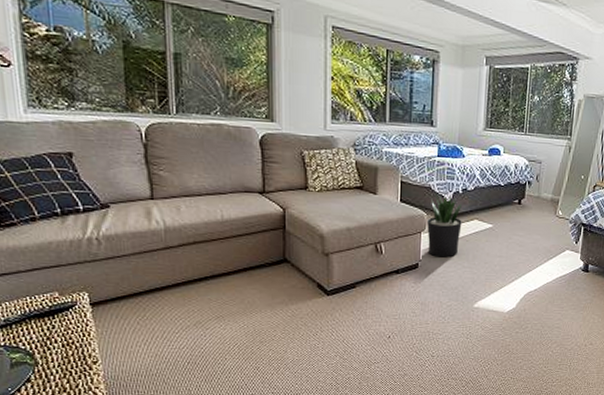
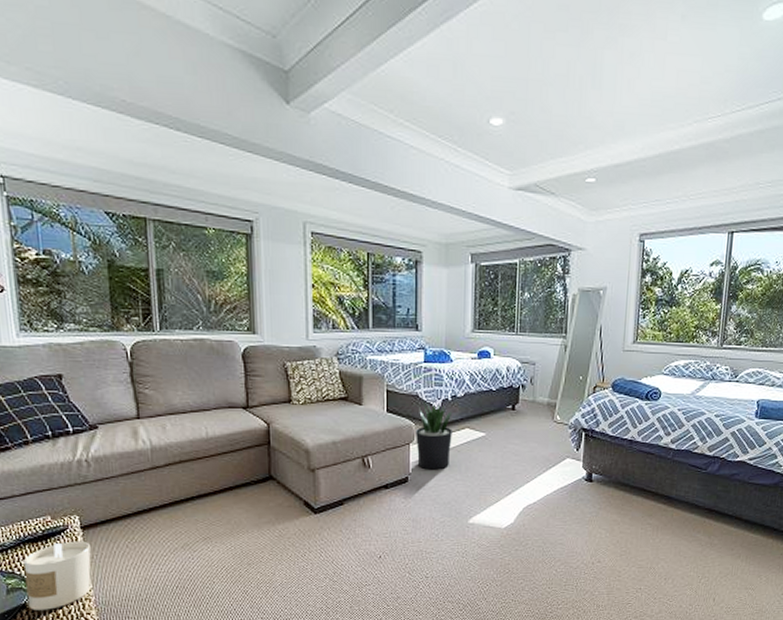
candle: none [28,317,101,384] -> present [23,541,92,610]

